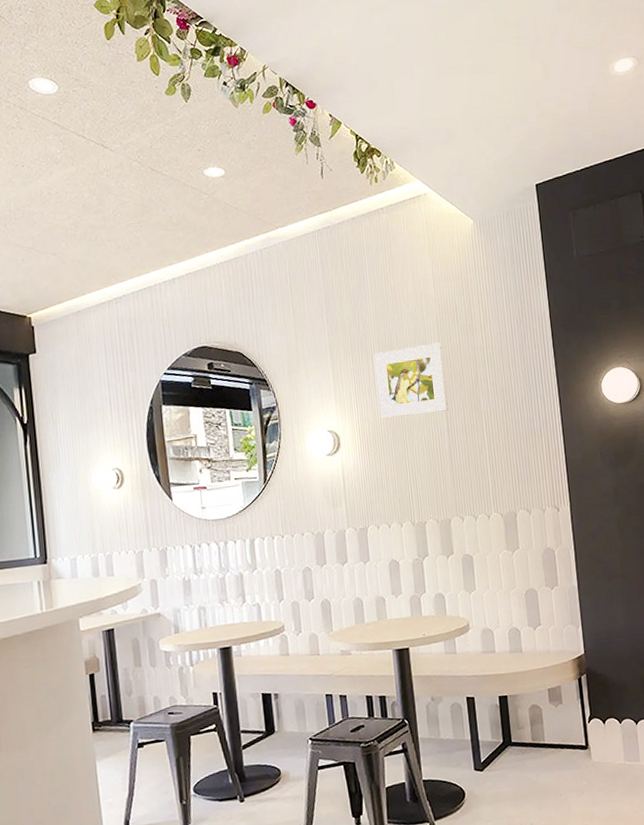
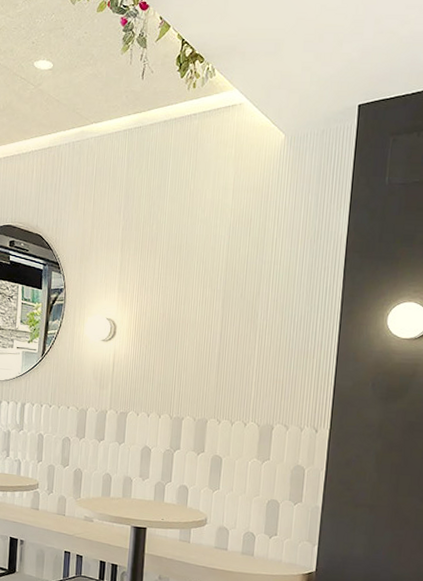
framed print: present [374,342,448,418] -> none [157,251,230,318]

